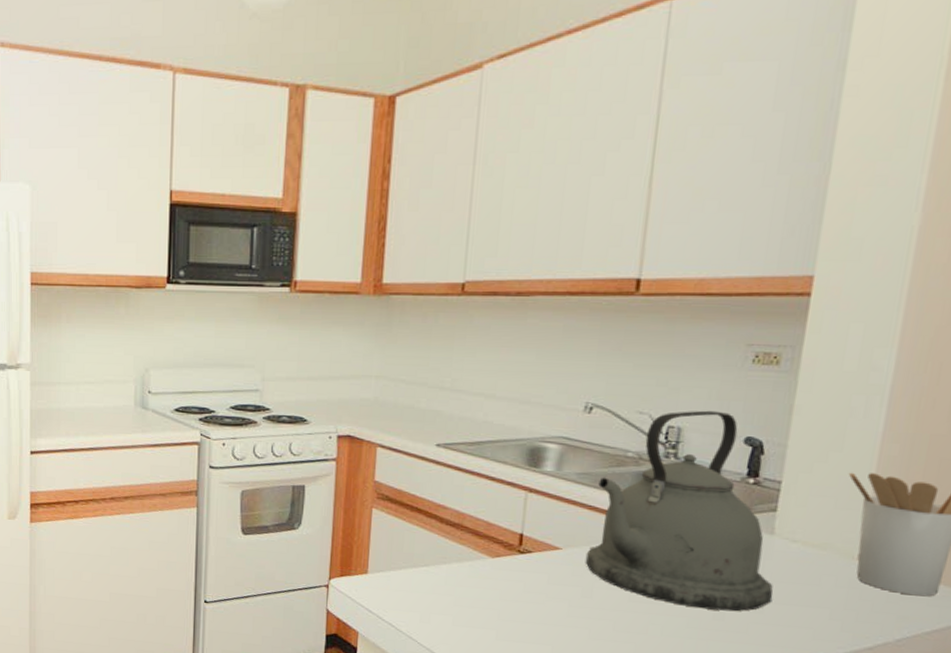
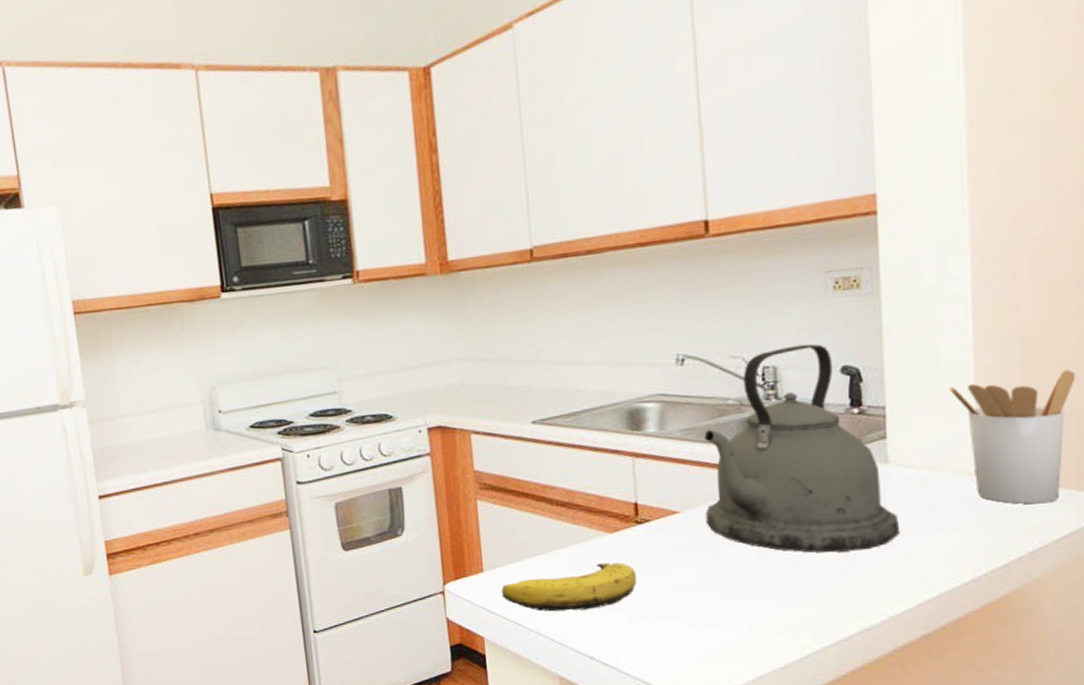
banana: none [381,583,511,623] -> present [501,562,637,612]

